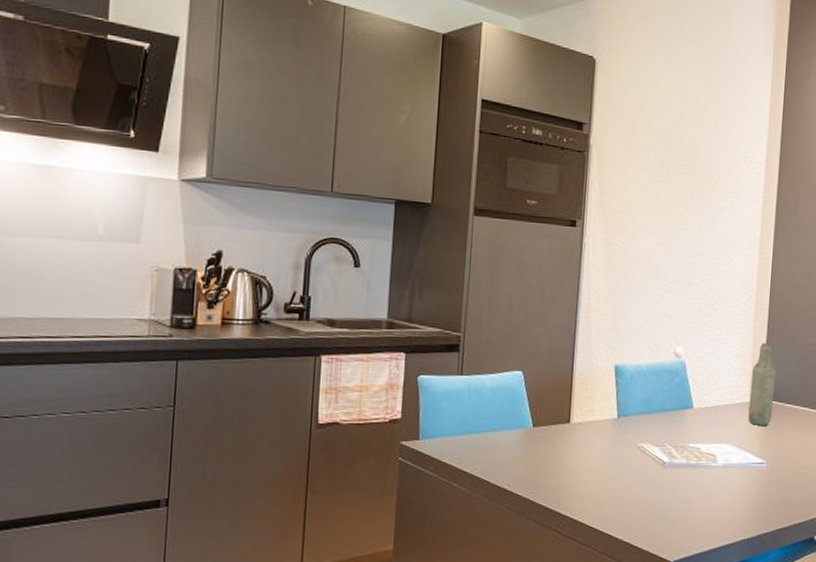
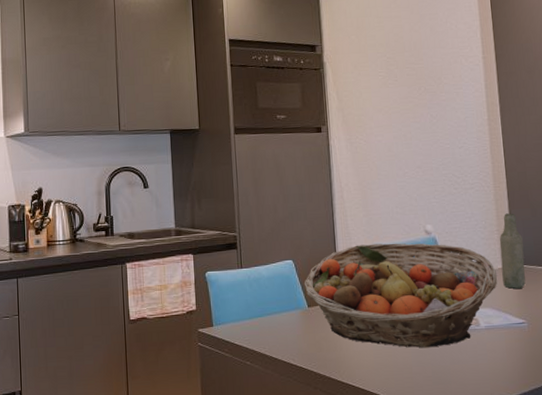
fruit basket: none [531,361,744,483] -> present [303,243,498,348]

